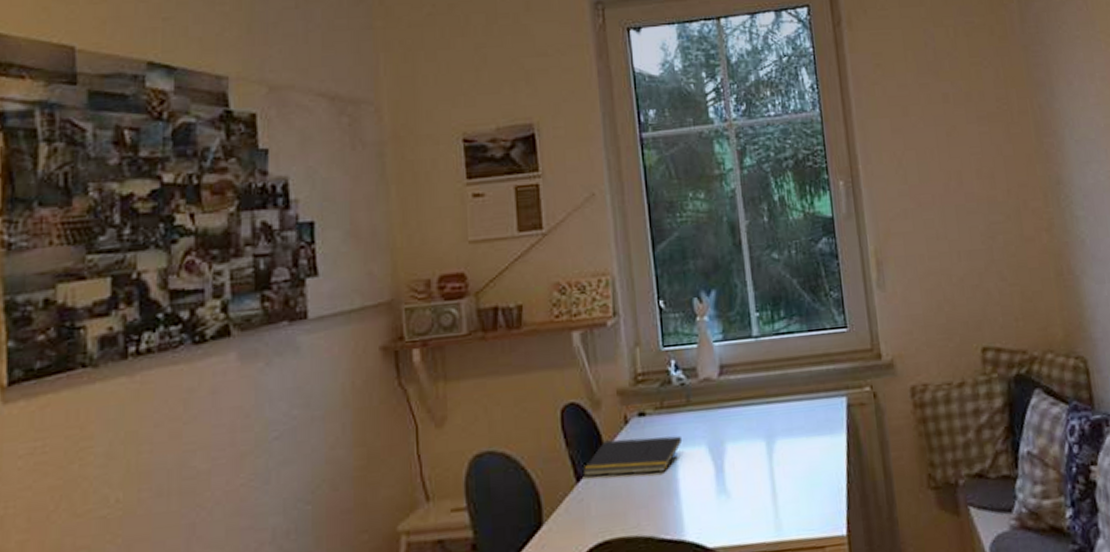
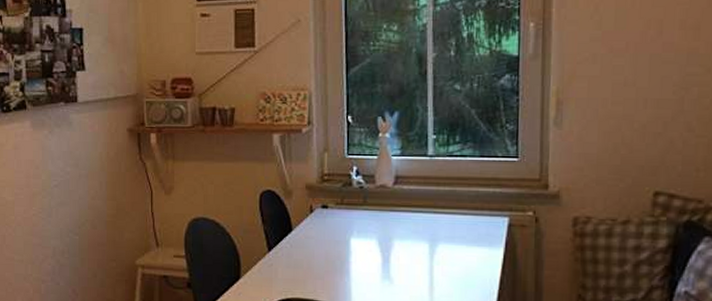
notepad: present [582,435,683,477] -> none [273,223,357,254]

